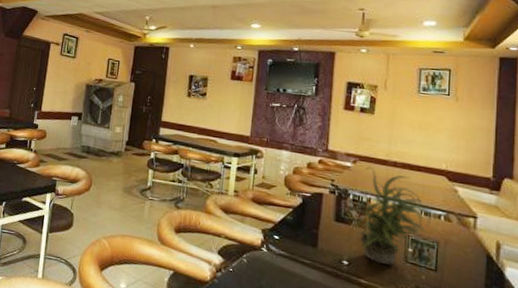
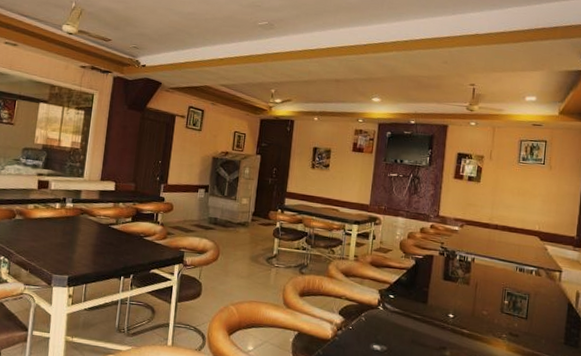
potted plant: present [351,166,431,266] -> none [457,229,524,317]

